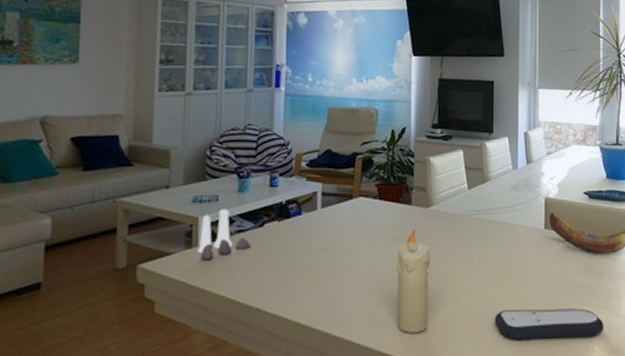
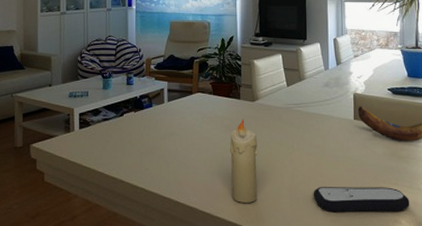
salt and pepper shaker set: present [197,209,251,260] -> none [74,102,114,142]

